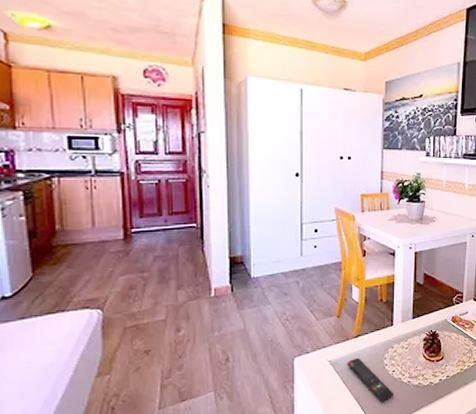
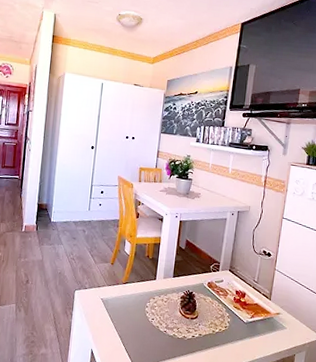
remote control: present [347,358,393,403] -> none [115,301,151,344]

